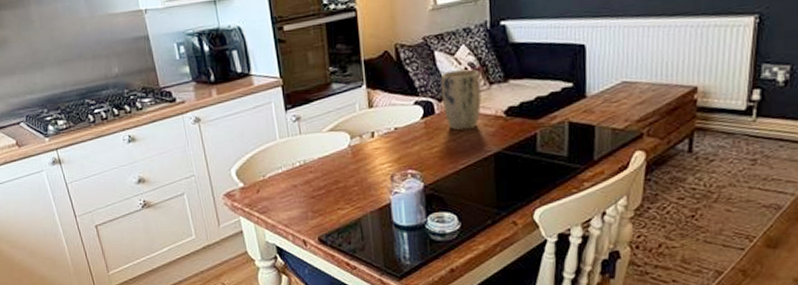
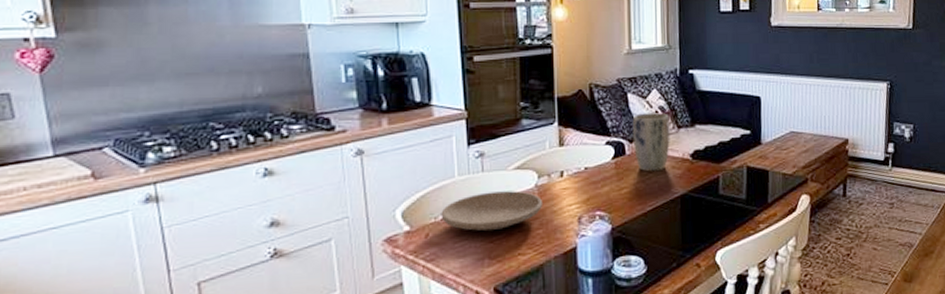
plate: none [268,151,357,188] -> present [441,190,543,232]

